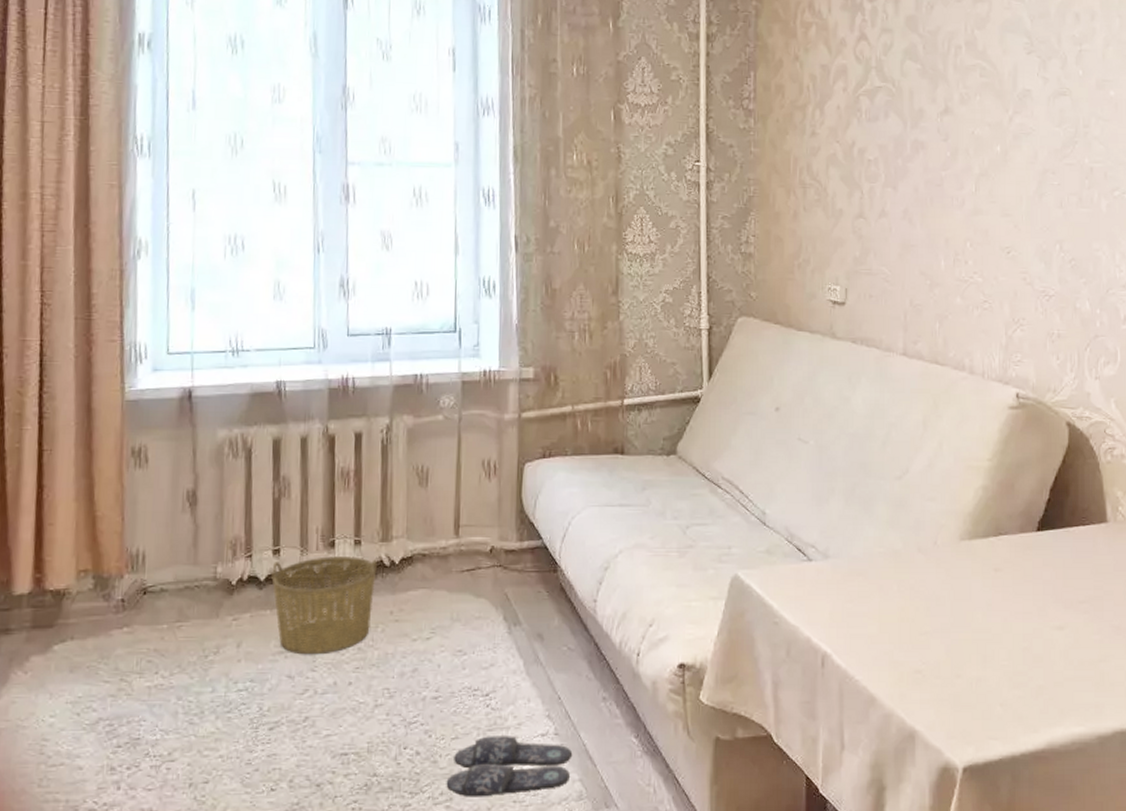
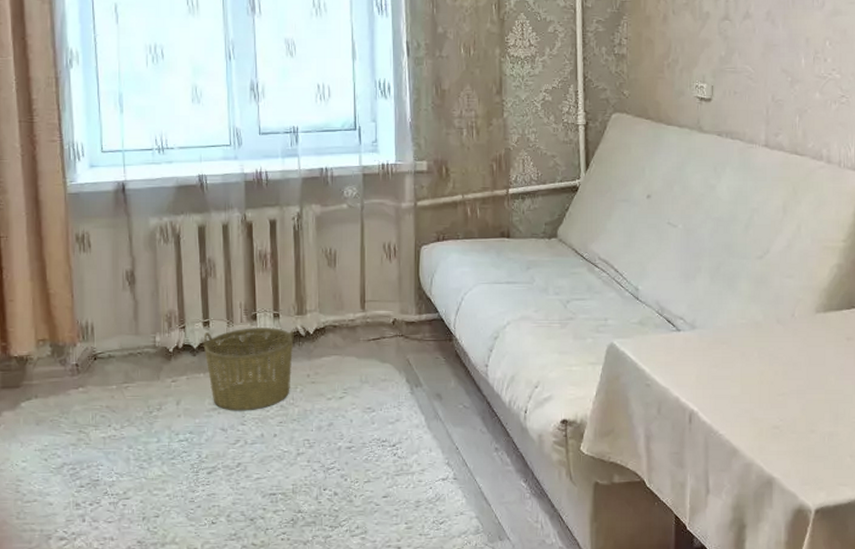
slippers: present [446,736,572,797] -> none [361,480,469,531]

